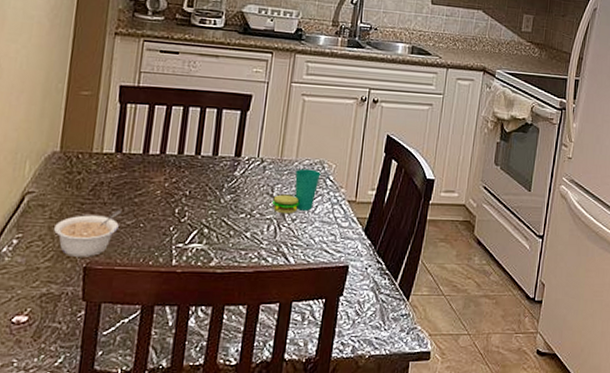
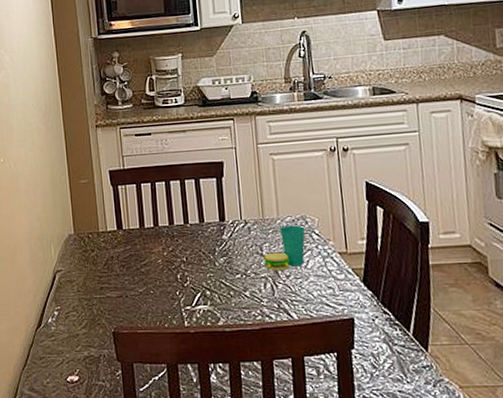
legume: present [54,210,122,257] -> none [83,280,133,324]

